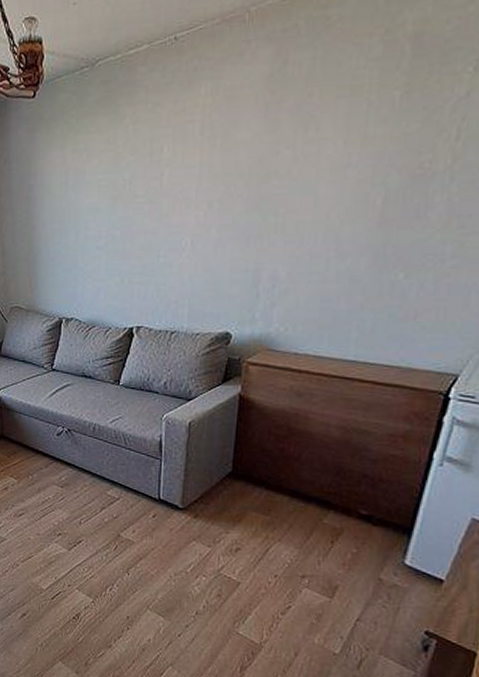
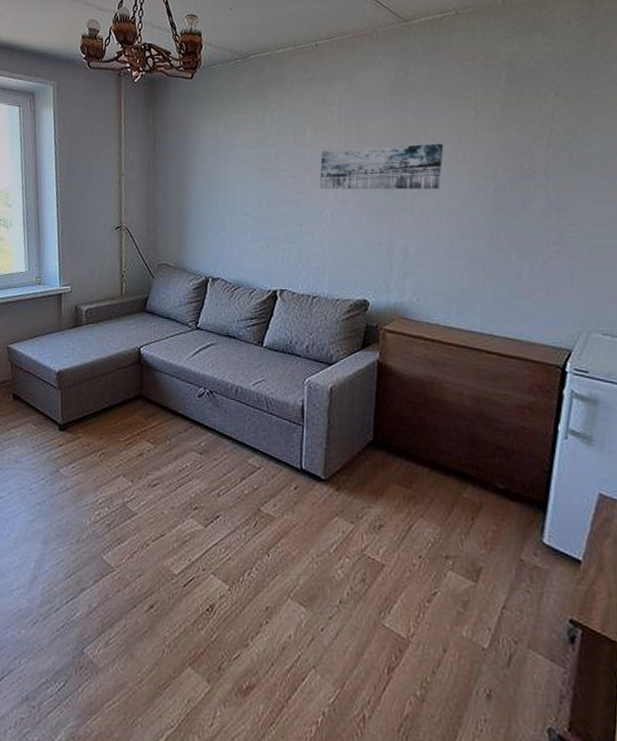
wall art: none [178,147,326,215] -> present [319,143,444,190]

